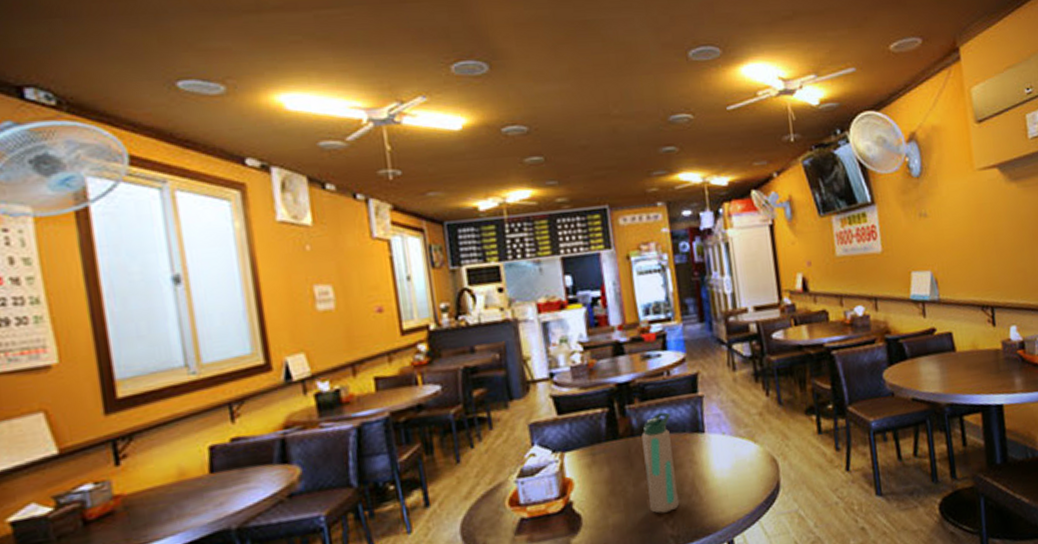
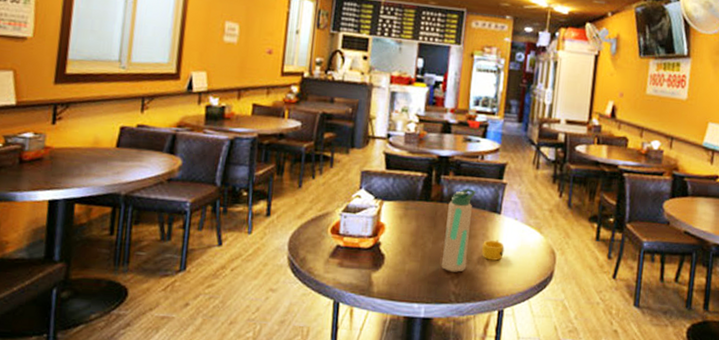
cup: none [692,462,719,488] -> present [482,240,505,261]

